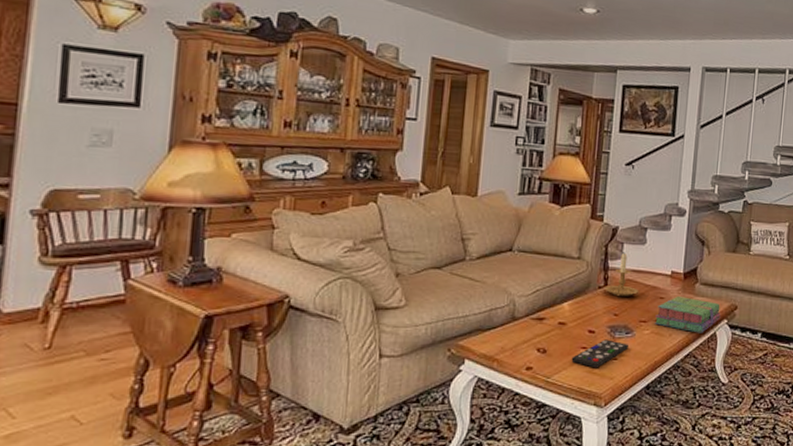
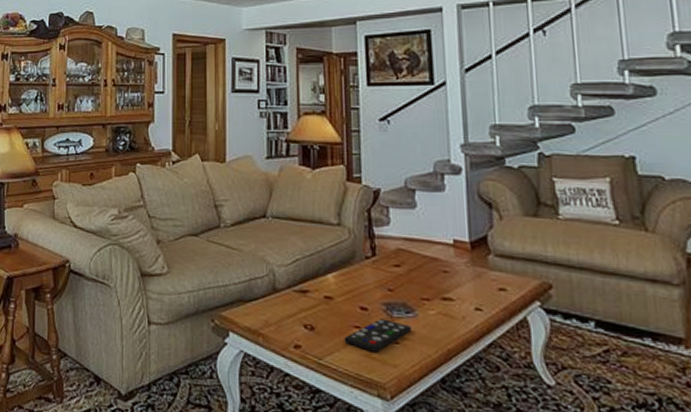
candle holder: present [605,252,639,296] -> none [373,217,416,269]
stack of books: present [654,296,721,333] -> none [439,270,530,318]

